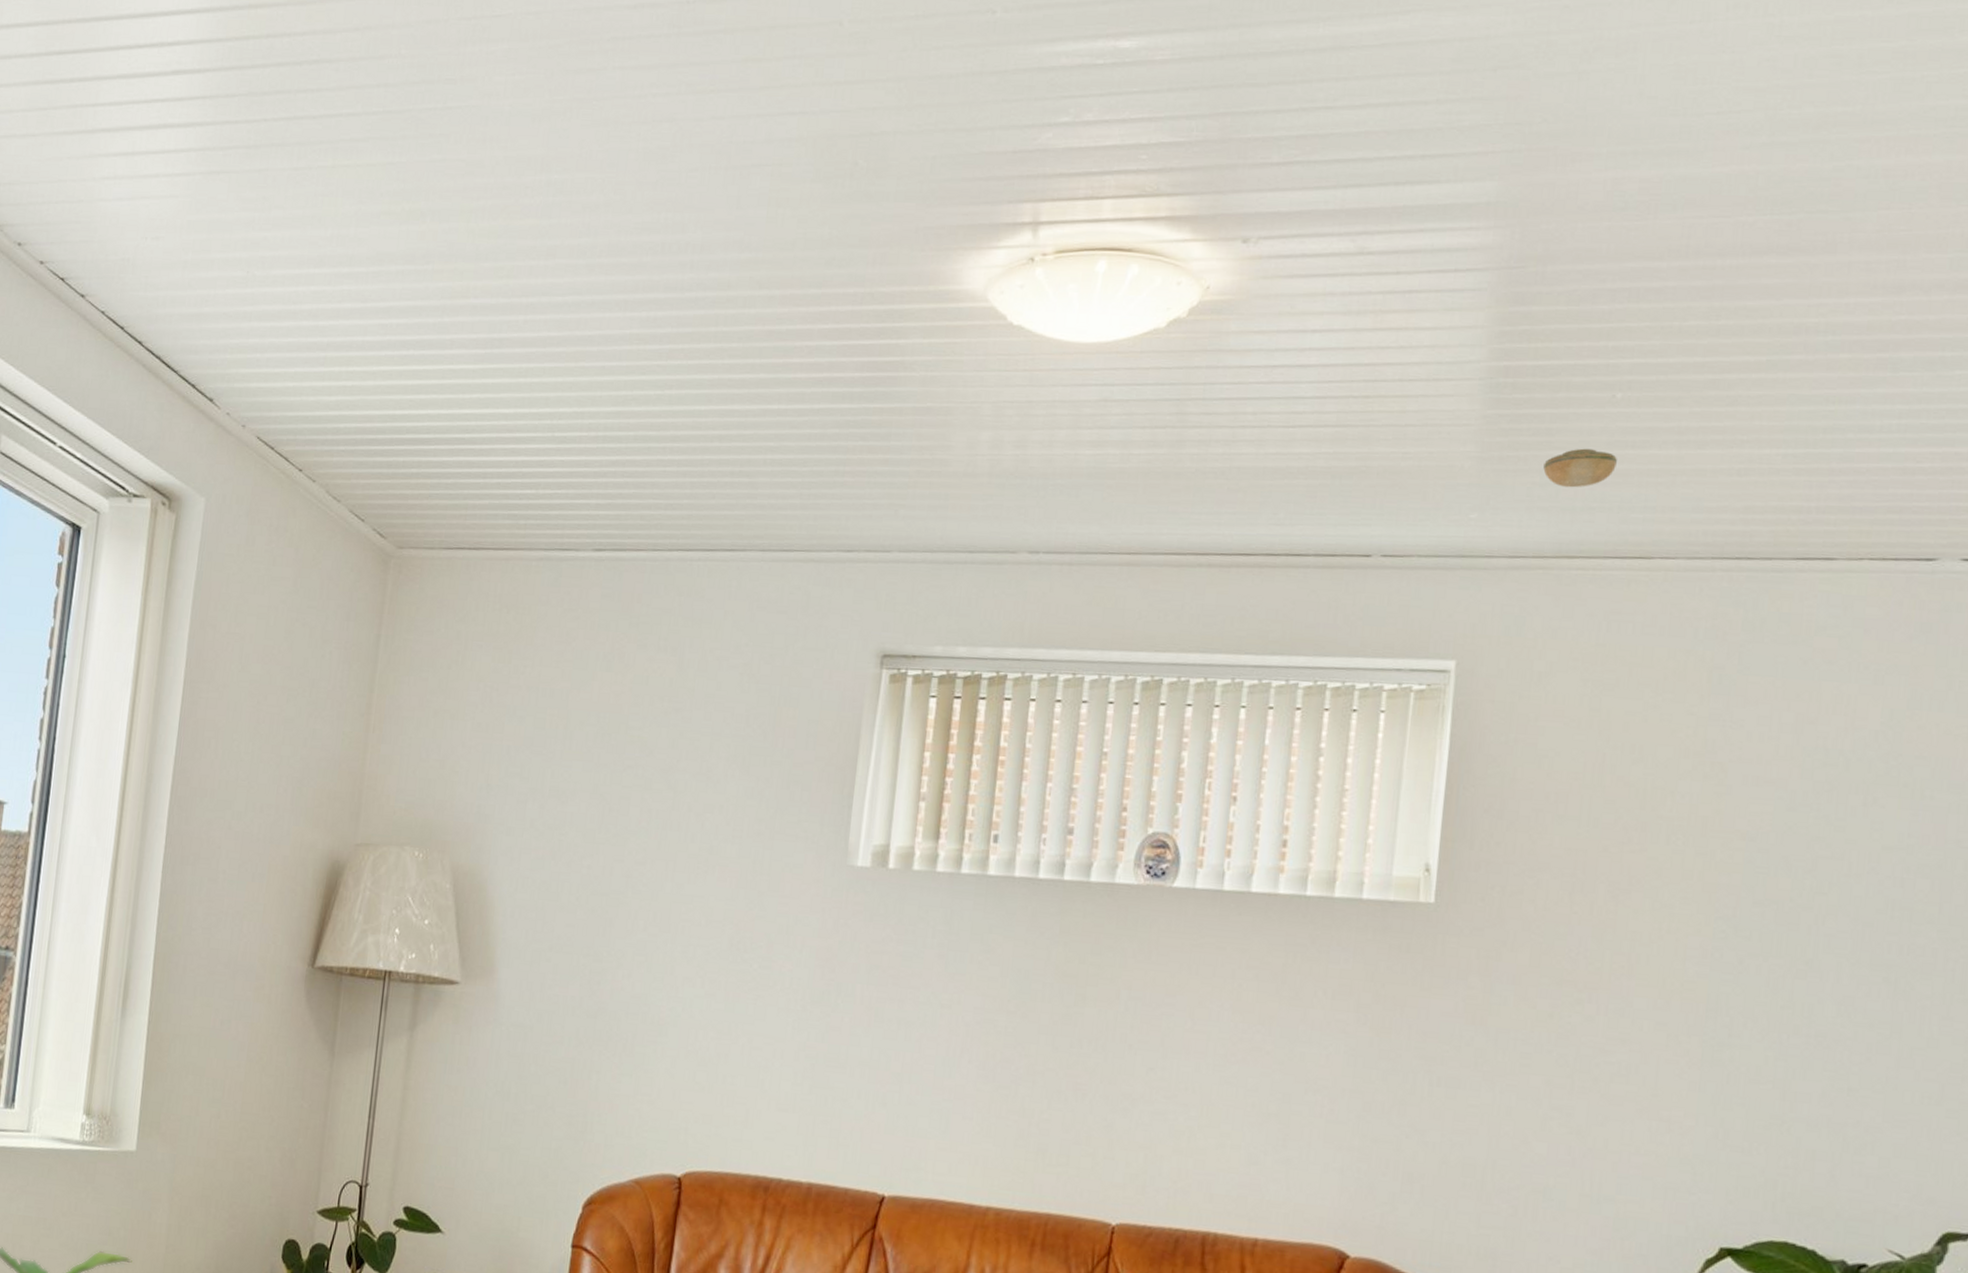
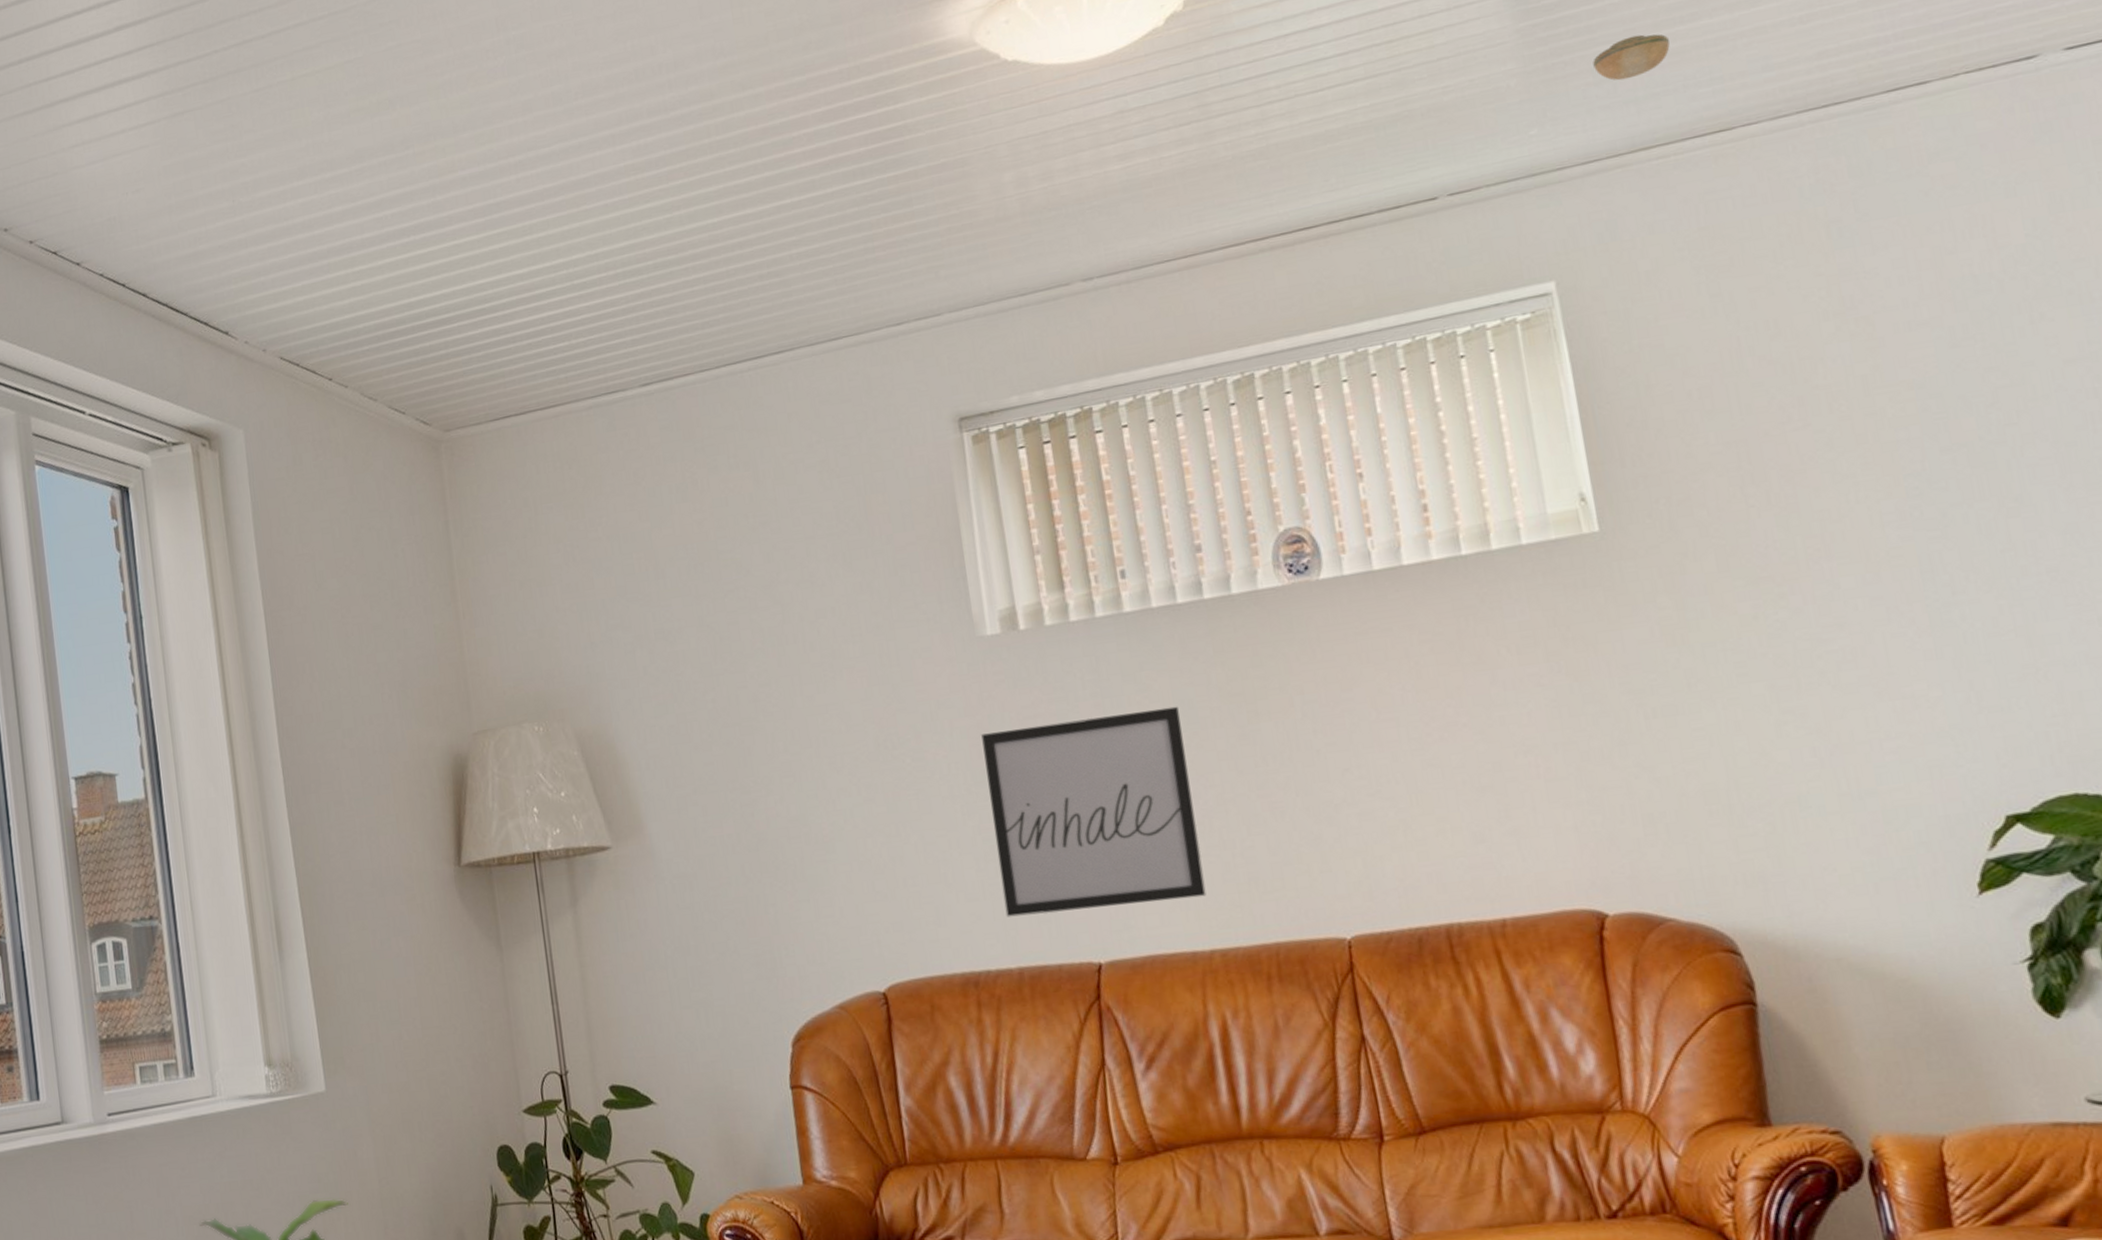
wall art: none [809,958,1016,1156] -> present [981,706,1206,917]

